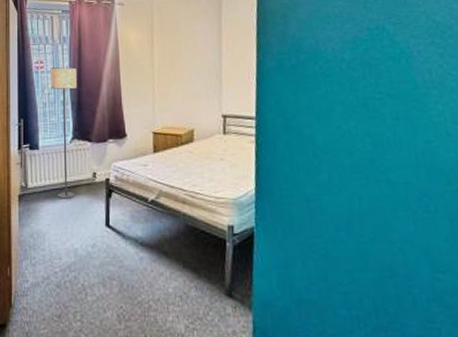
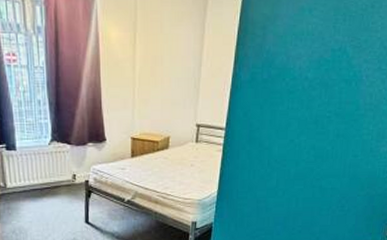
floor lamp: present [51,67,77,199] -> none [25,62,55,199]

